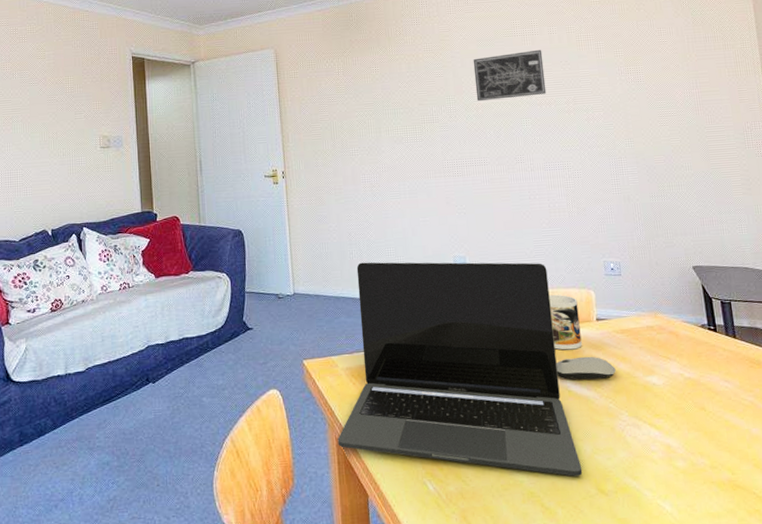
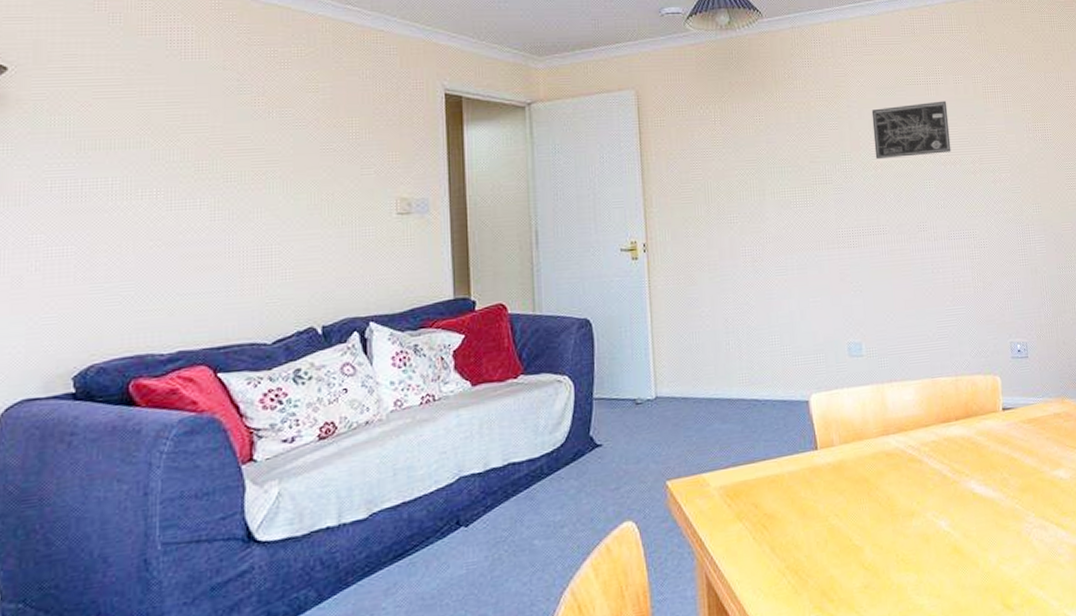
laptop: present [337,262,583,477] -> none [708,347,988,593]
mug: present [548,294,582,350] -> none [952,382,987,447]
computer mouse: present [556,356,616,380] -> none [959,451,1023,480]

